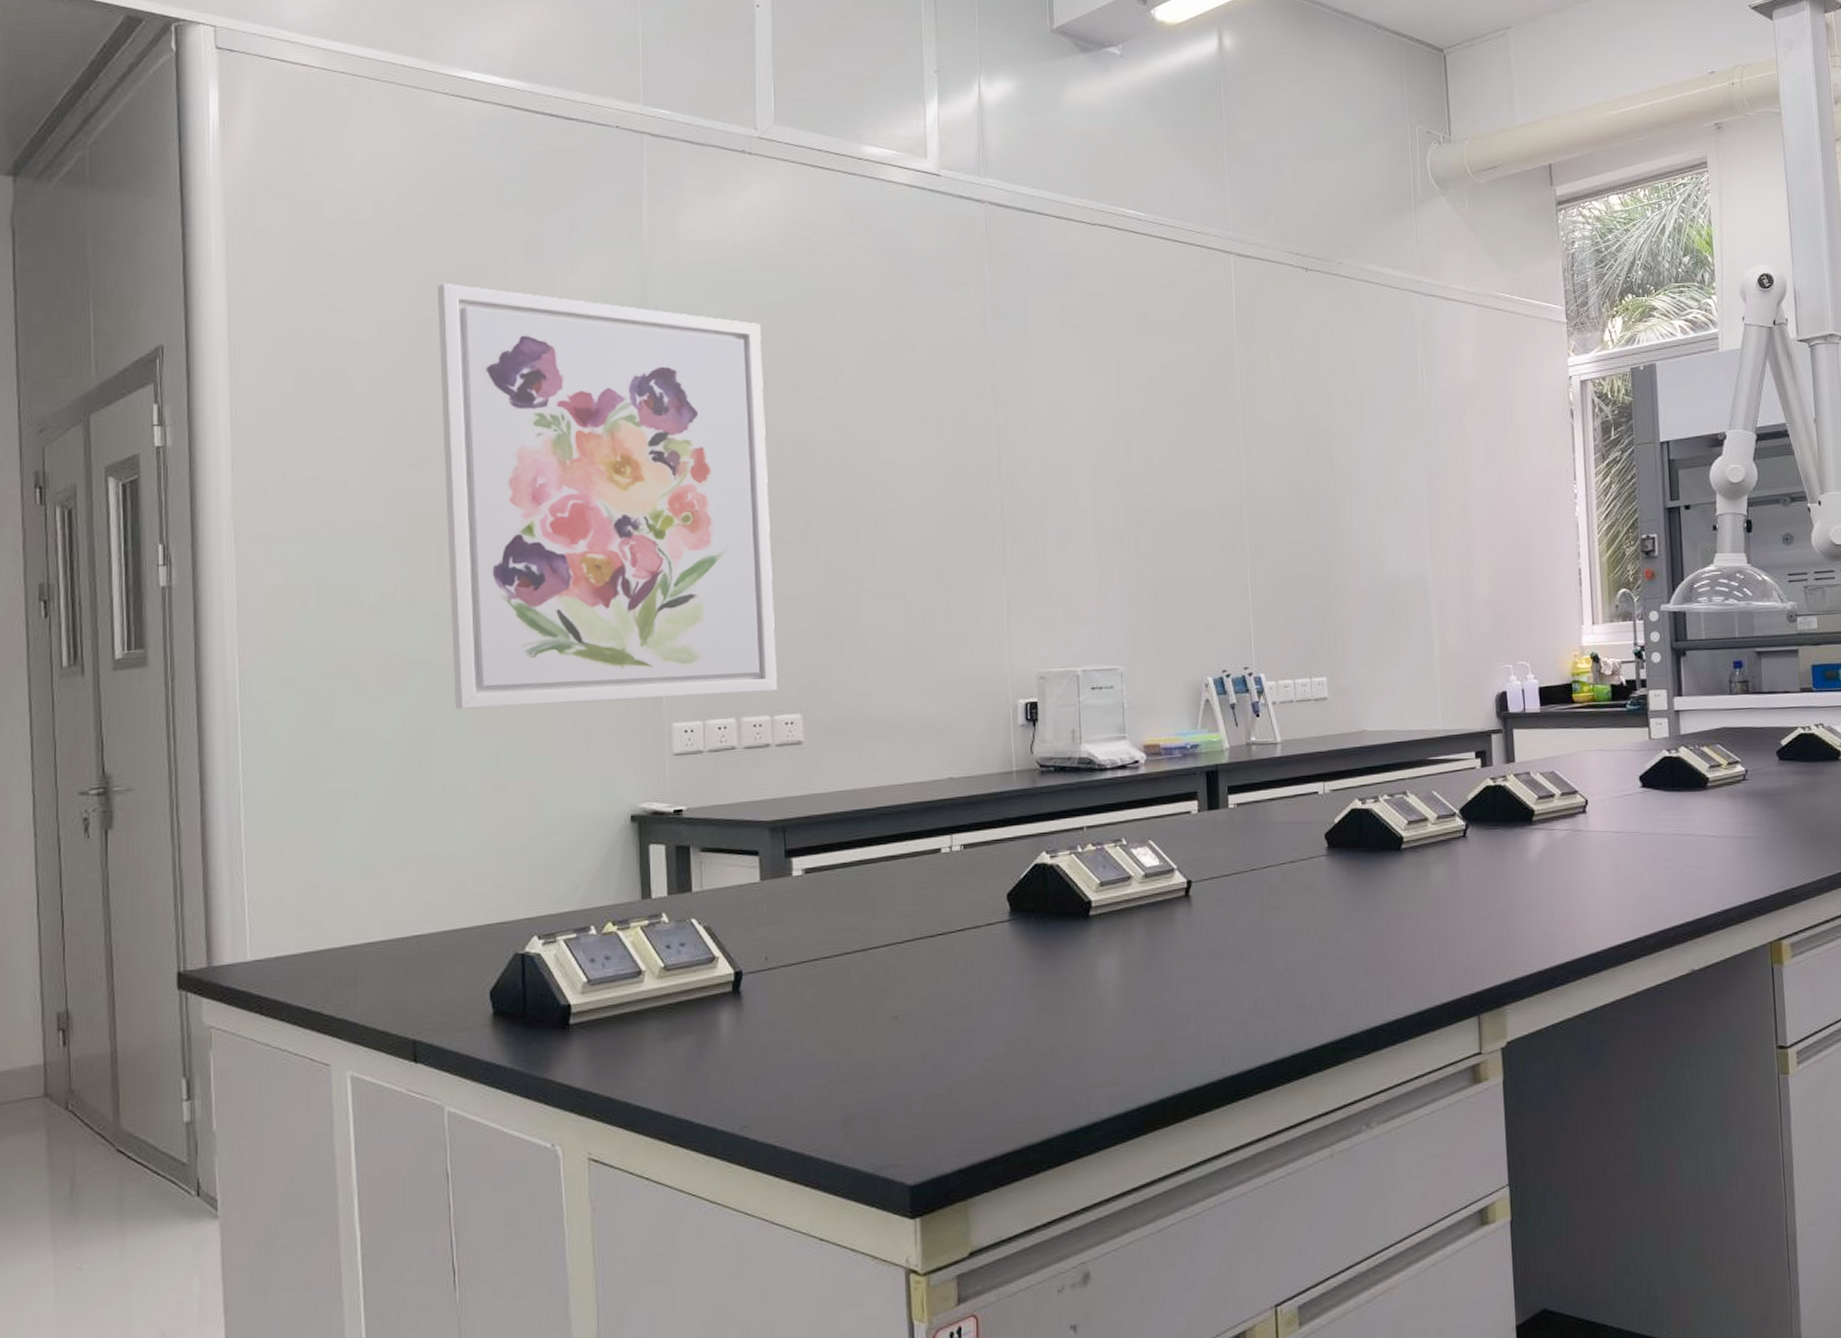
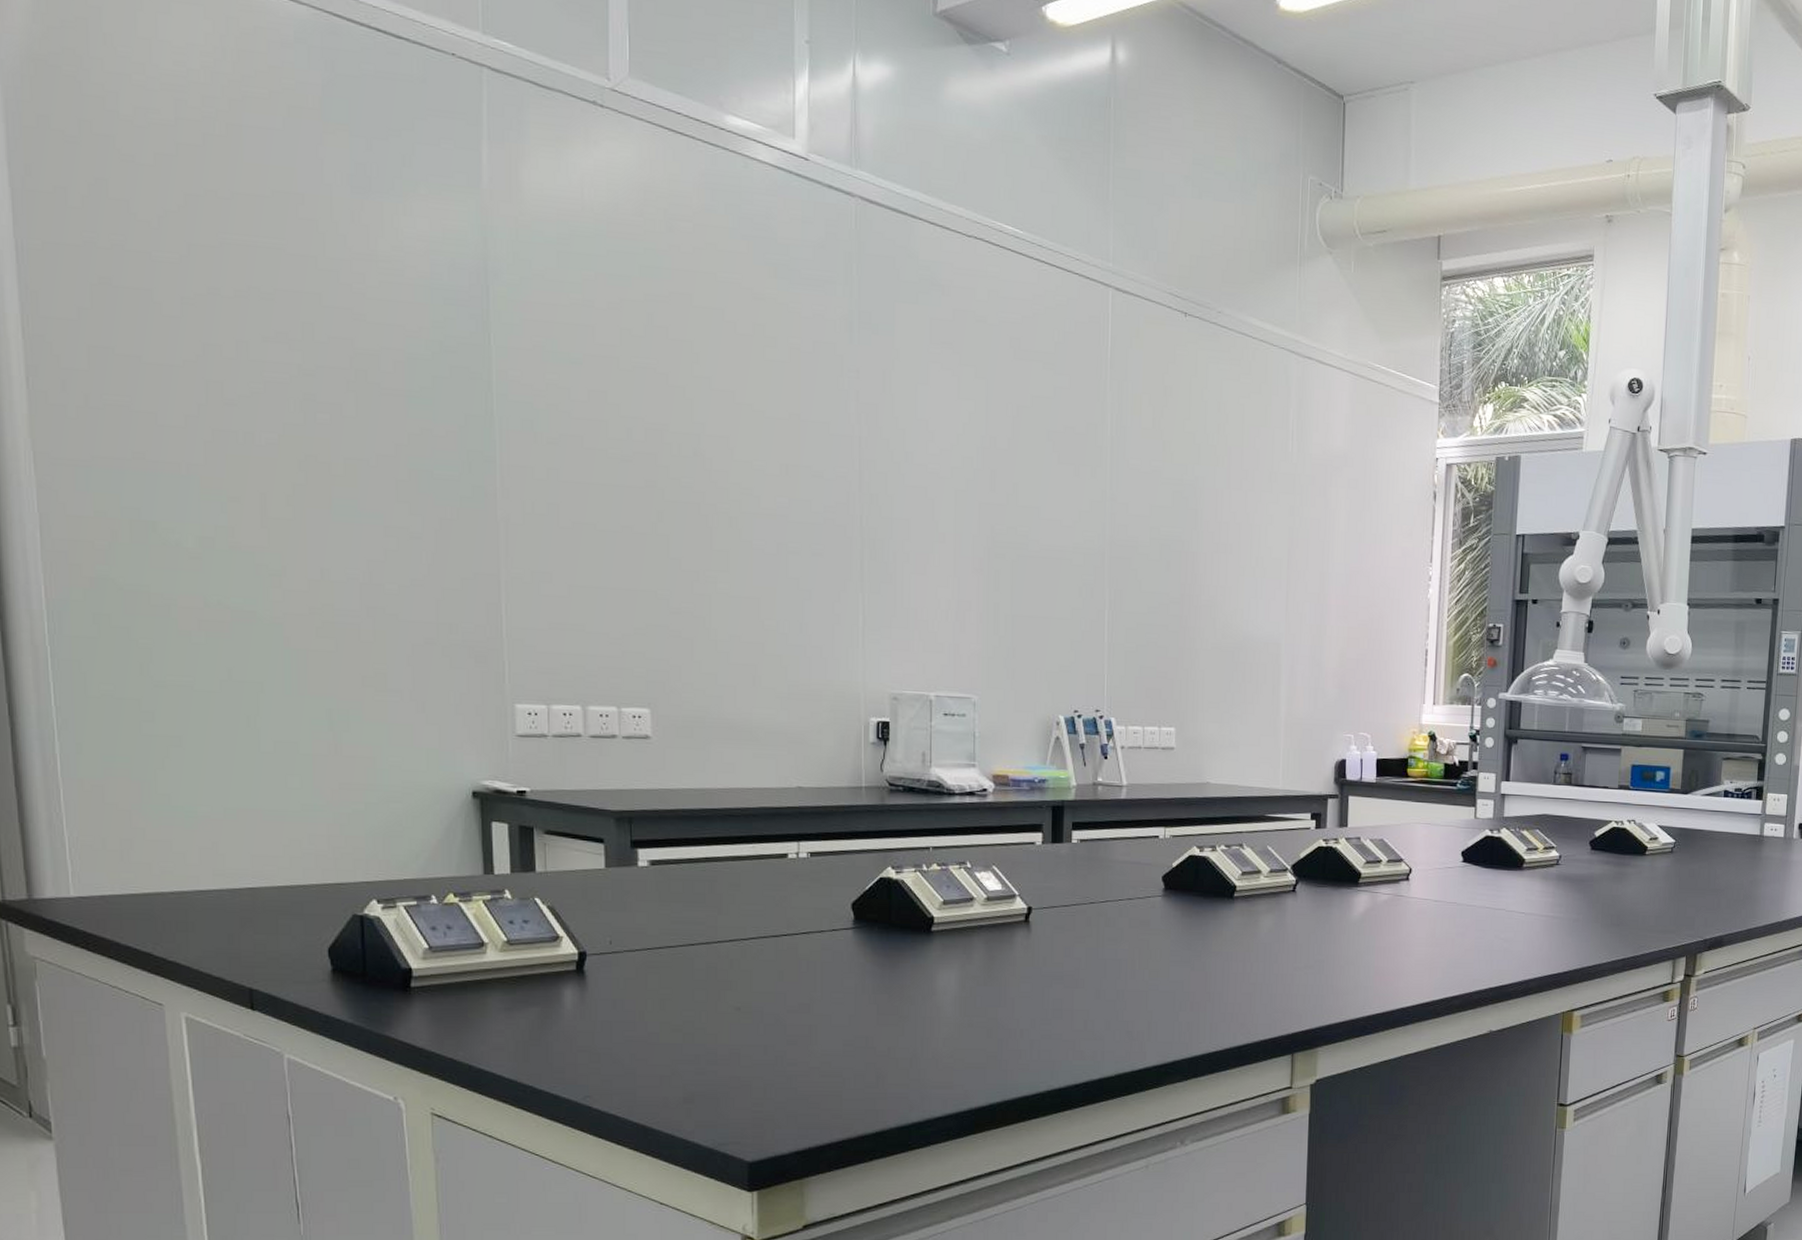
wall art: present [437,284,777,710] -> none [252,207,625,683]

